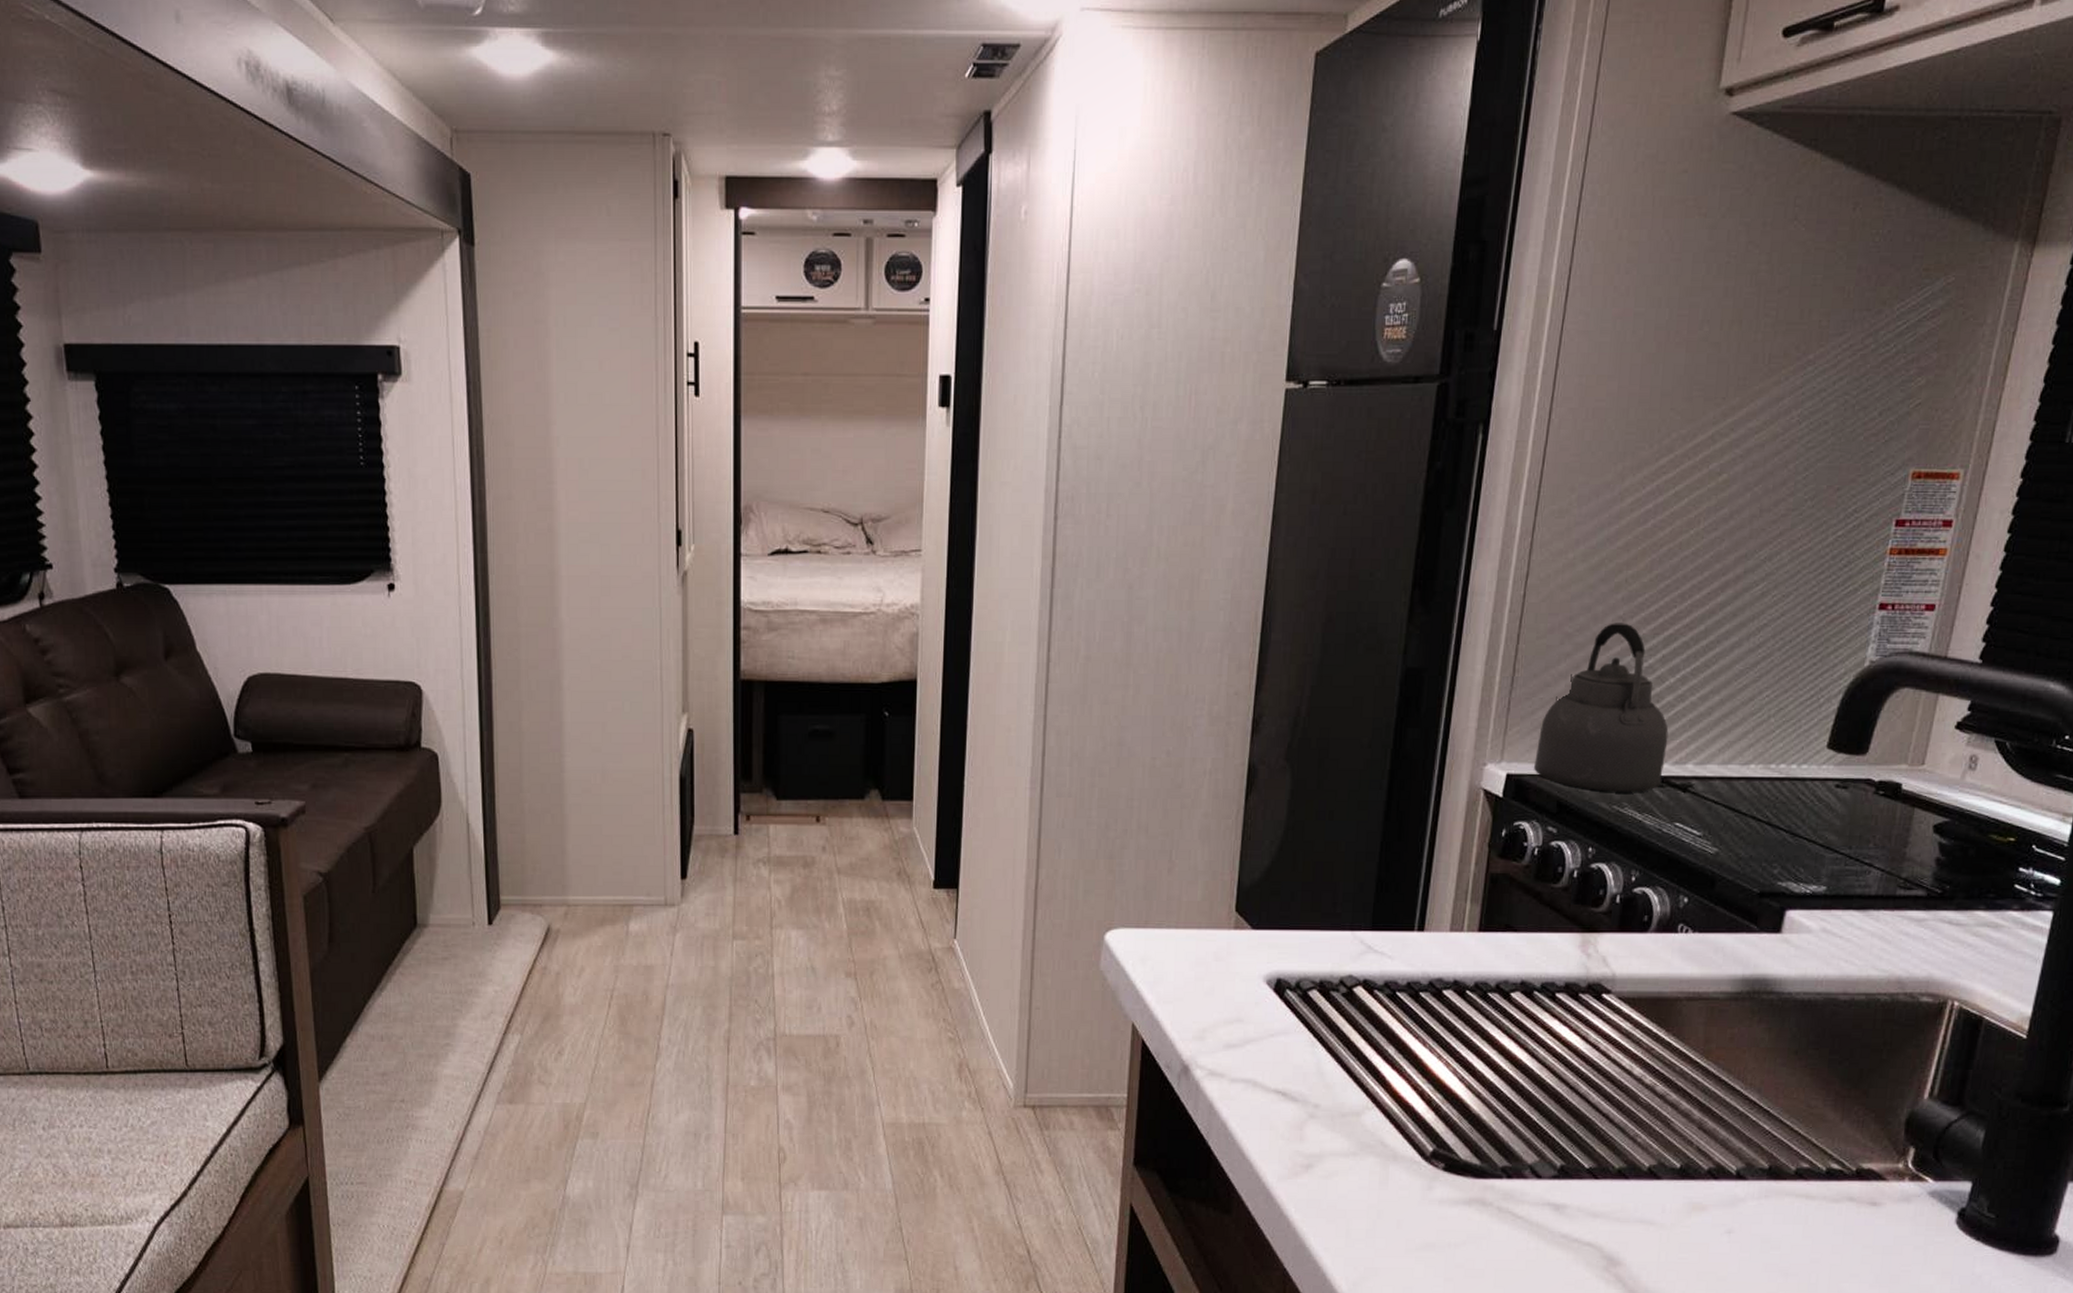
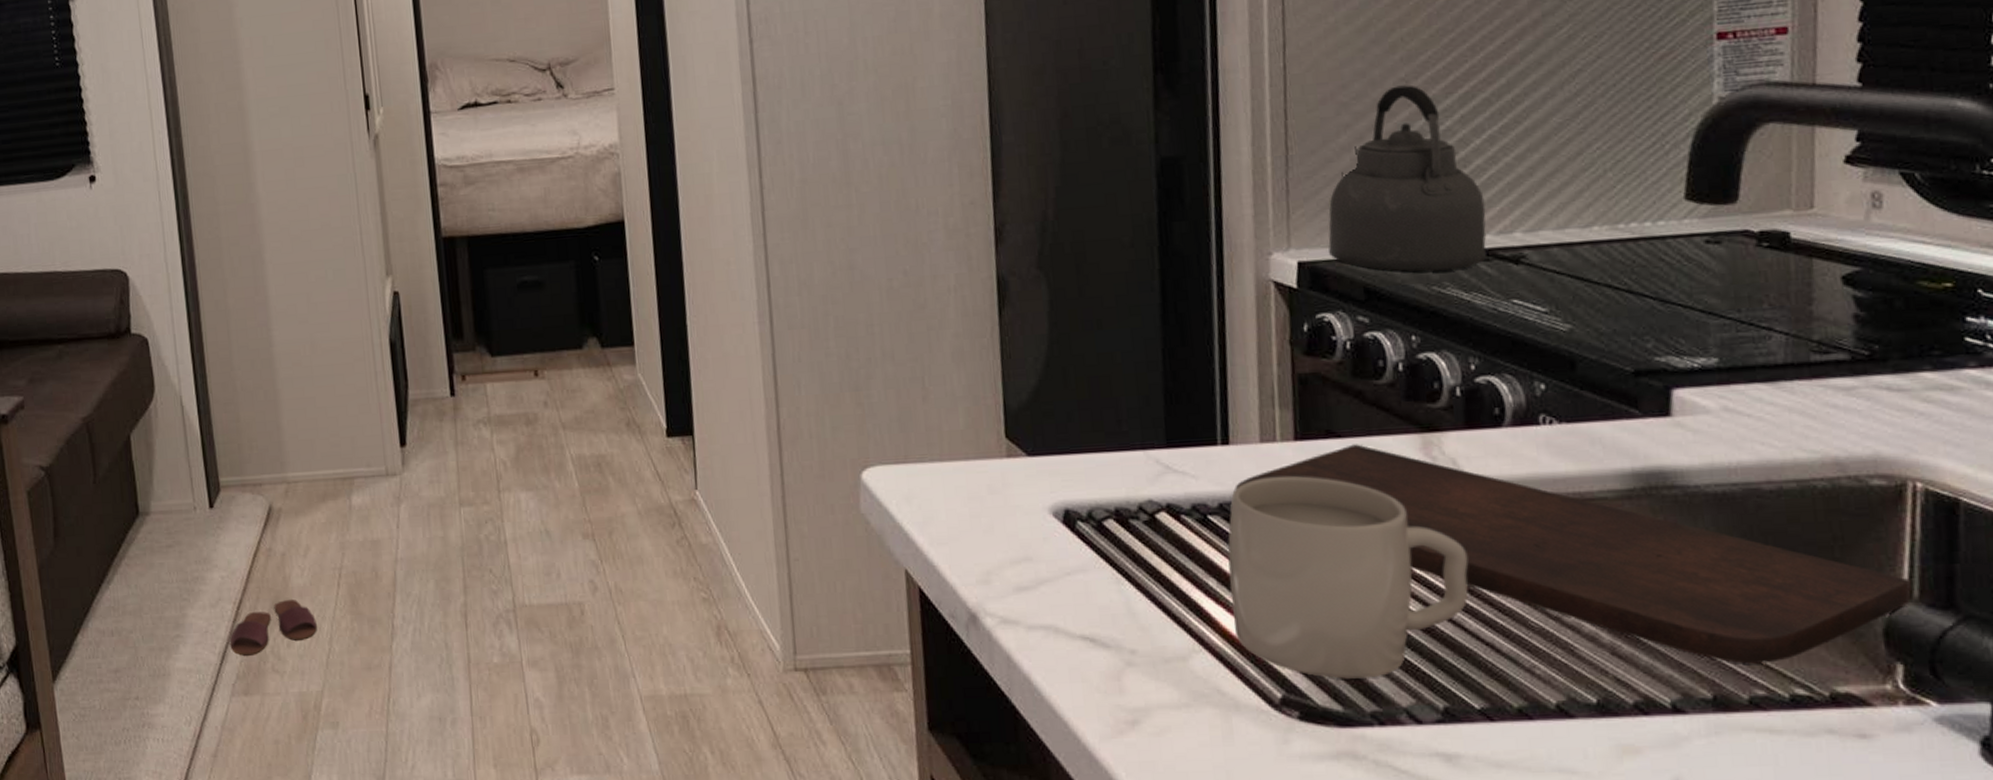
slippers: none [500,1016,585,1067] -> present [231,599,317,656]
mug: none [1404,961,1601,1138] -> present [1227,476,1469,679]
cutting board: none [1423,938,1934,1142] -> present [1235,444,1911,664]

